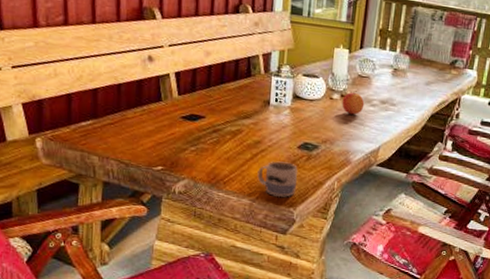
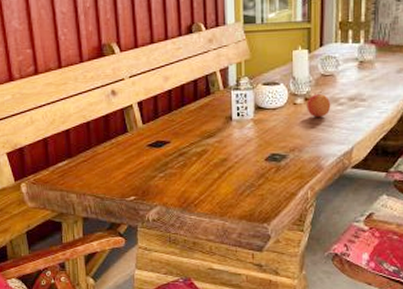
mug: present [257,161,298,198] -> none [227,176,269,214]

